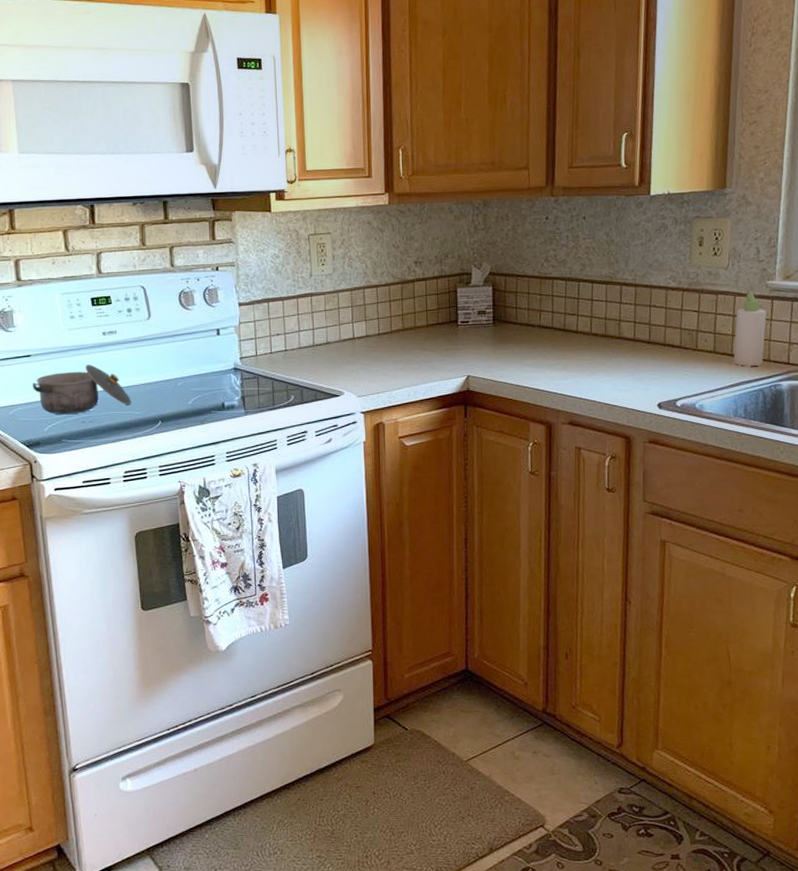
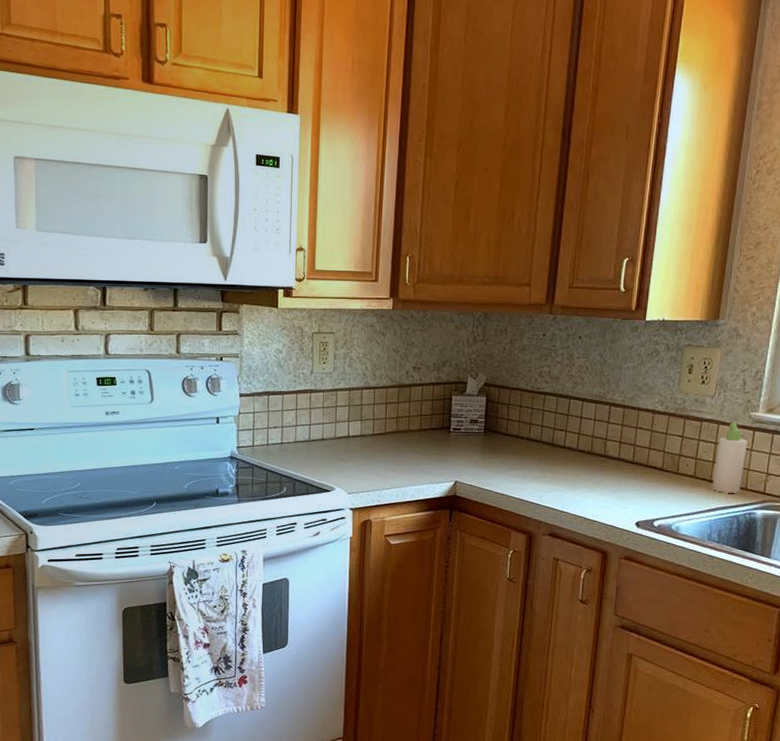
cooking pot: present [32,364,132,415] -> none [33,442,129,489]

